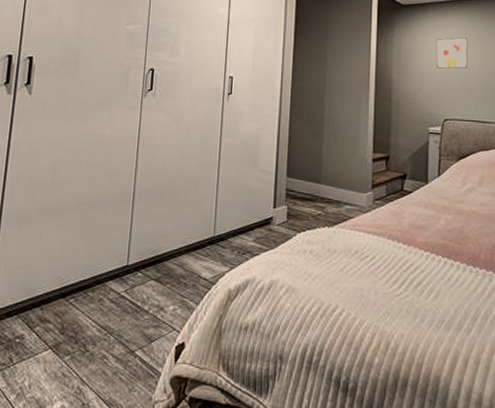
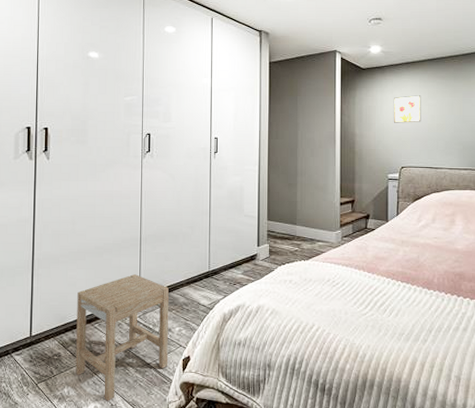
stool: none [41,237,164,399] -> present [75,274,169,401]

